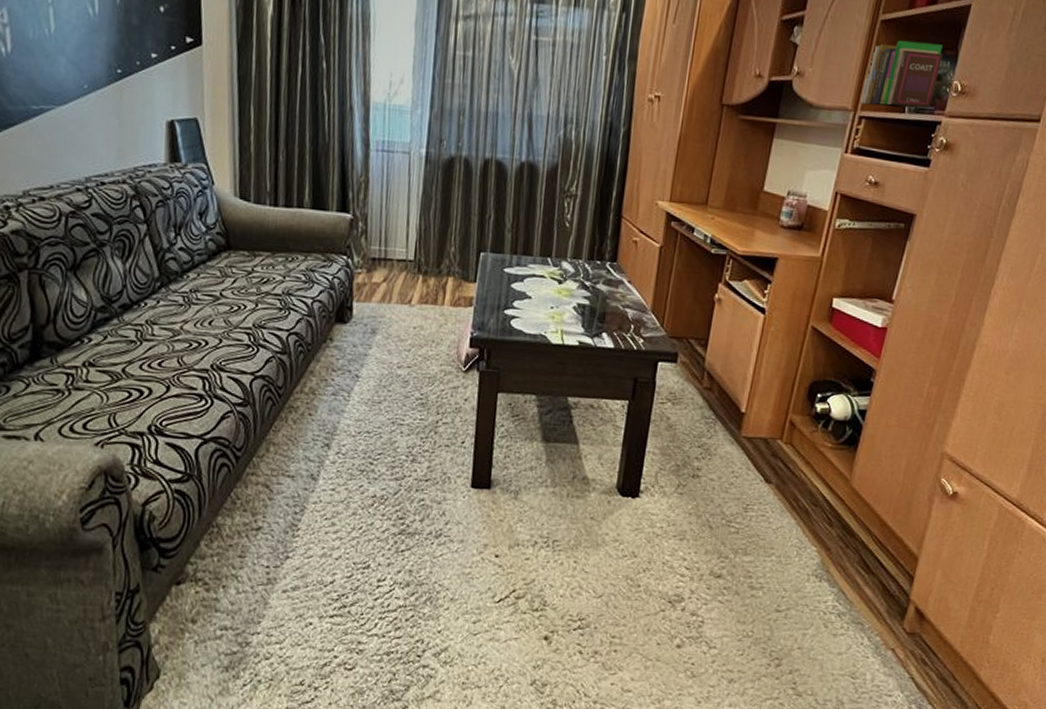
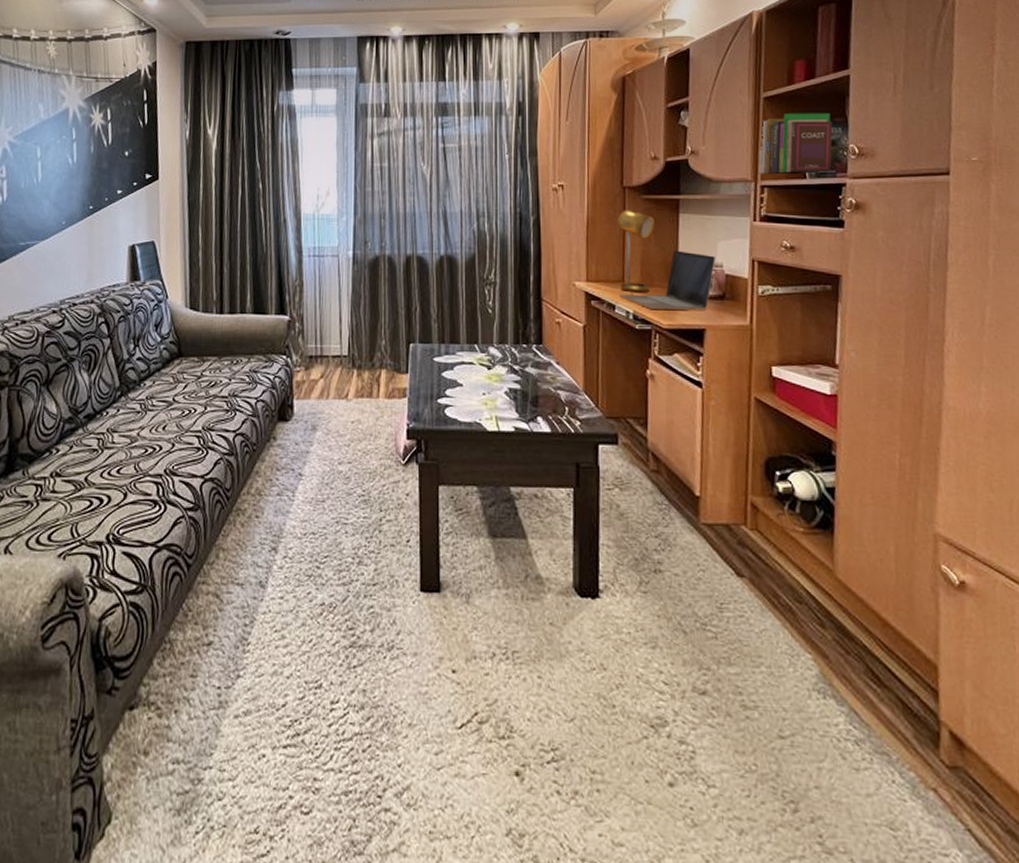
laptop: none [700,176,801,239] -> present [619,250,716,311]
desk lamp: none [702,128,748,218] -> present [617,208,654,293]

